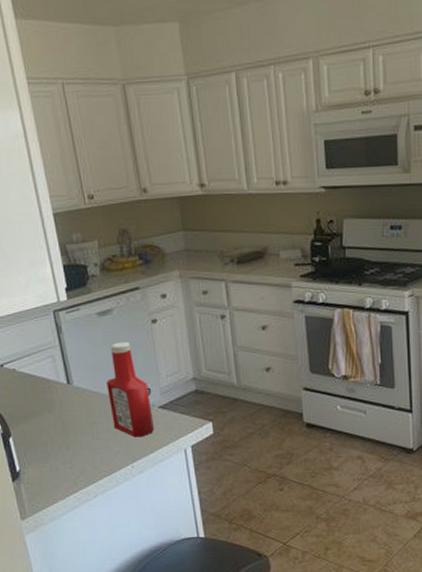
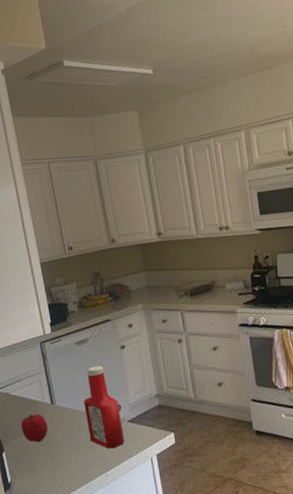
fruit: none [31,395,64,427] -> present [21,414,48,442]

